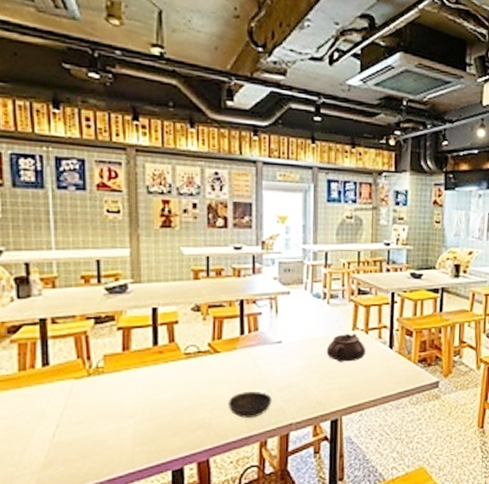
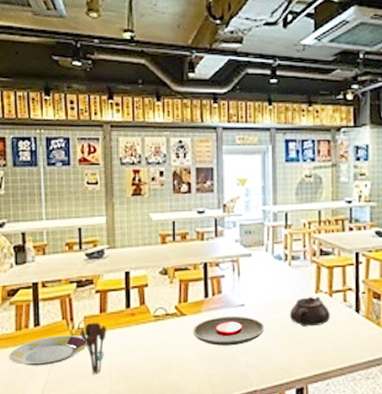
plate: none [10,375,107,409] -> present [9,335,87,366]
utensil holder: none [100,361,130,416] -> present [81,322,106,375]
plate: none [227,352,302,382] -> present [192,316,265,346]
bowl: present [228,391,272,418] -> none [194,355,236,382]

